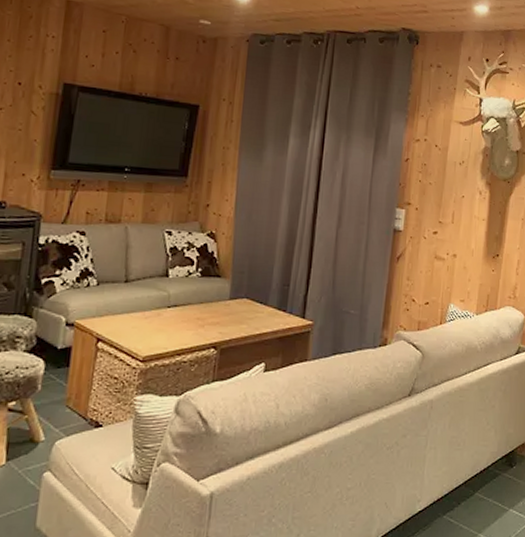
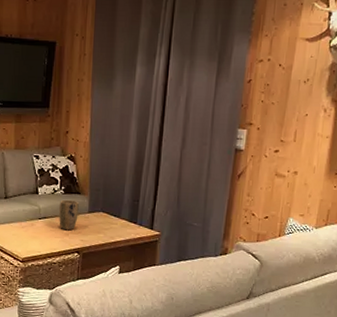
plant pot: none [192,283,219,321] -> present [59,199,79,231]

